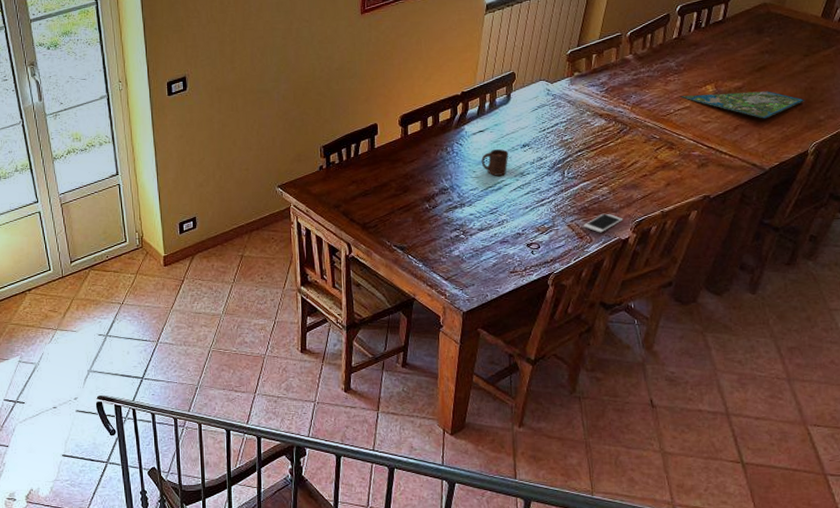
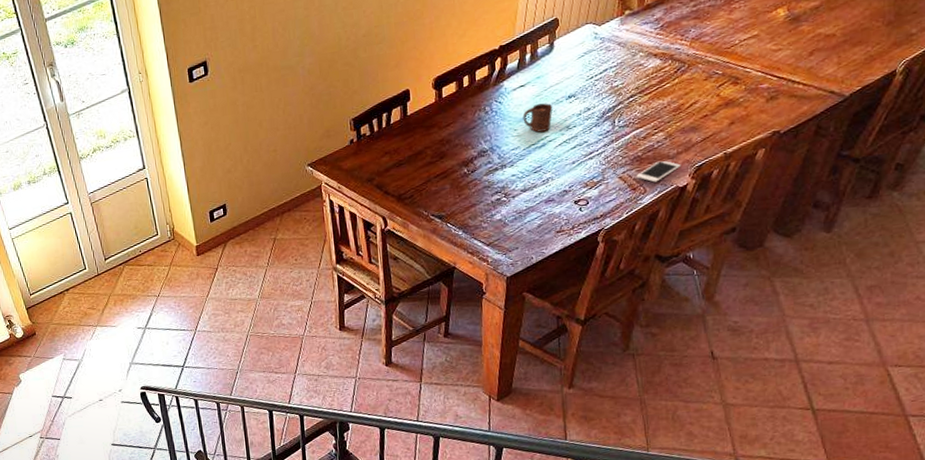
board game: present [679,91,805,119] -> none [745,7,894,40]

